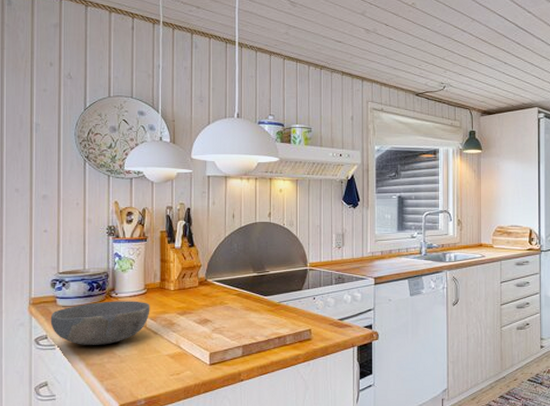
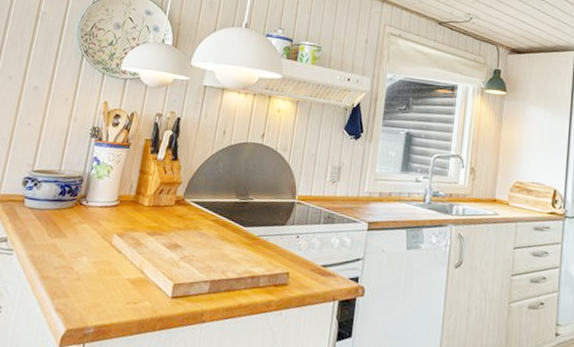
bowl: present [50,301,150,345] -> none [13,208,120,258]

